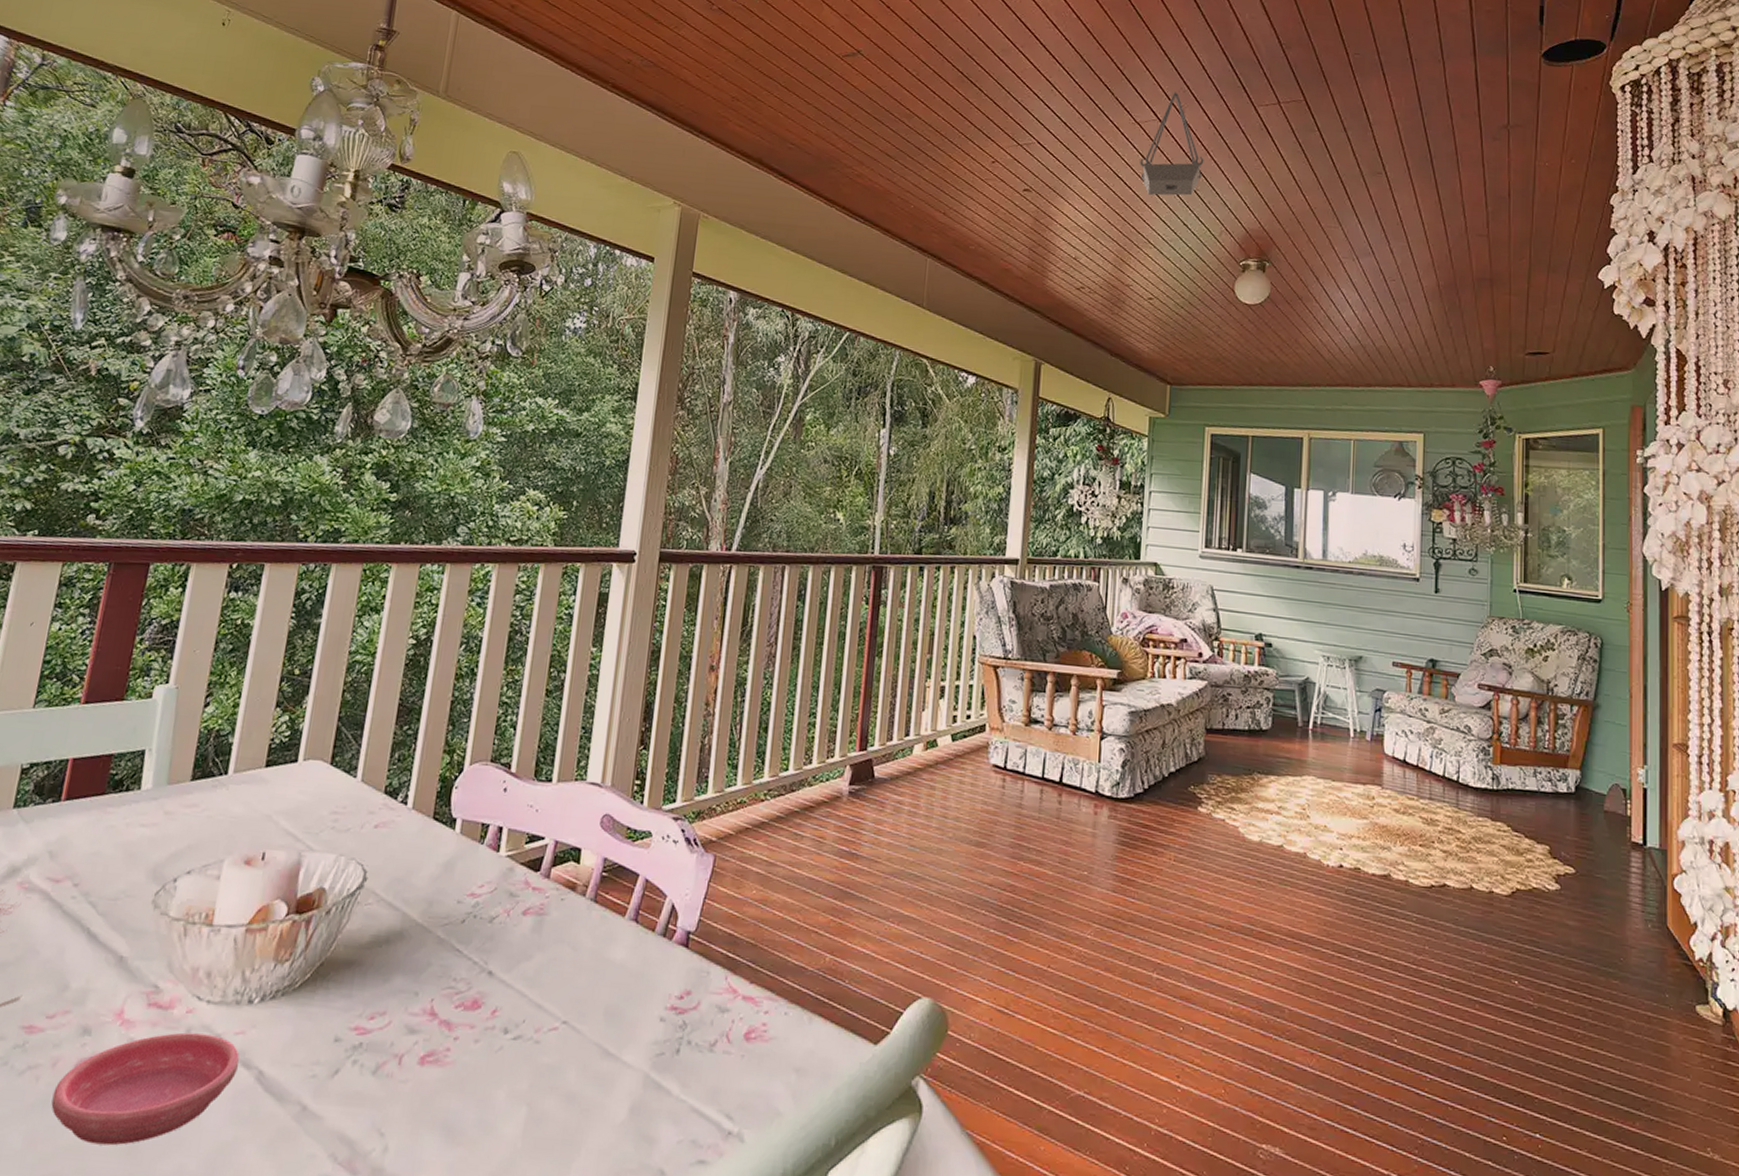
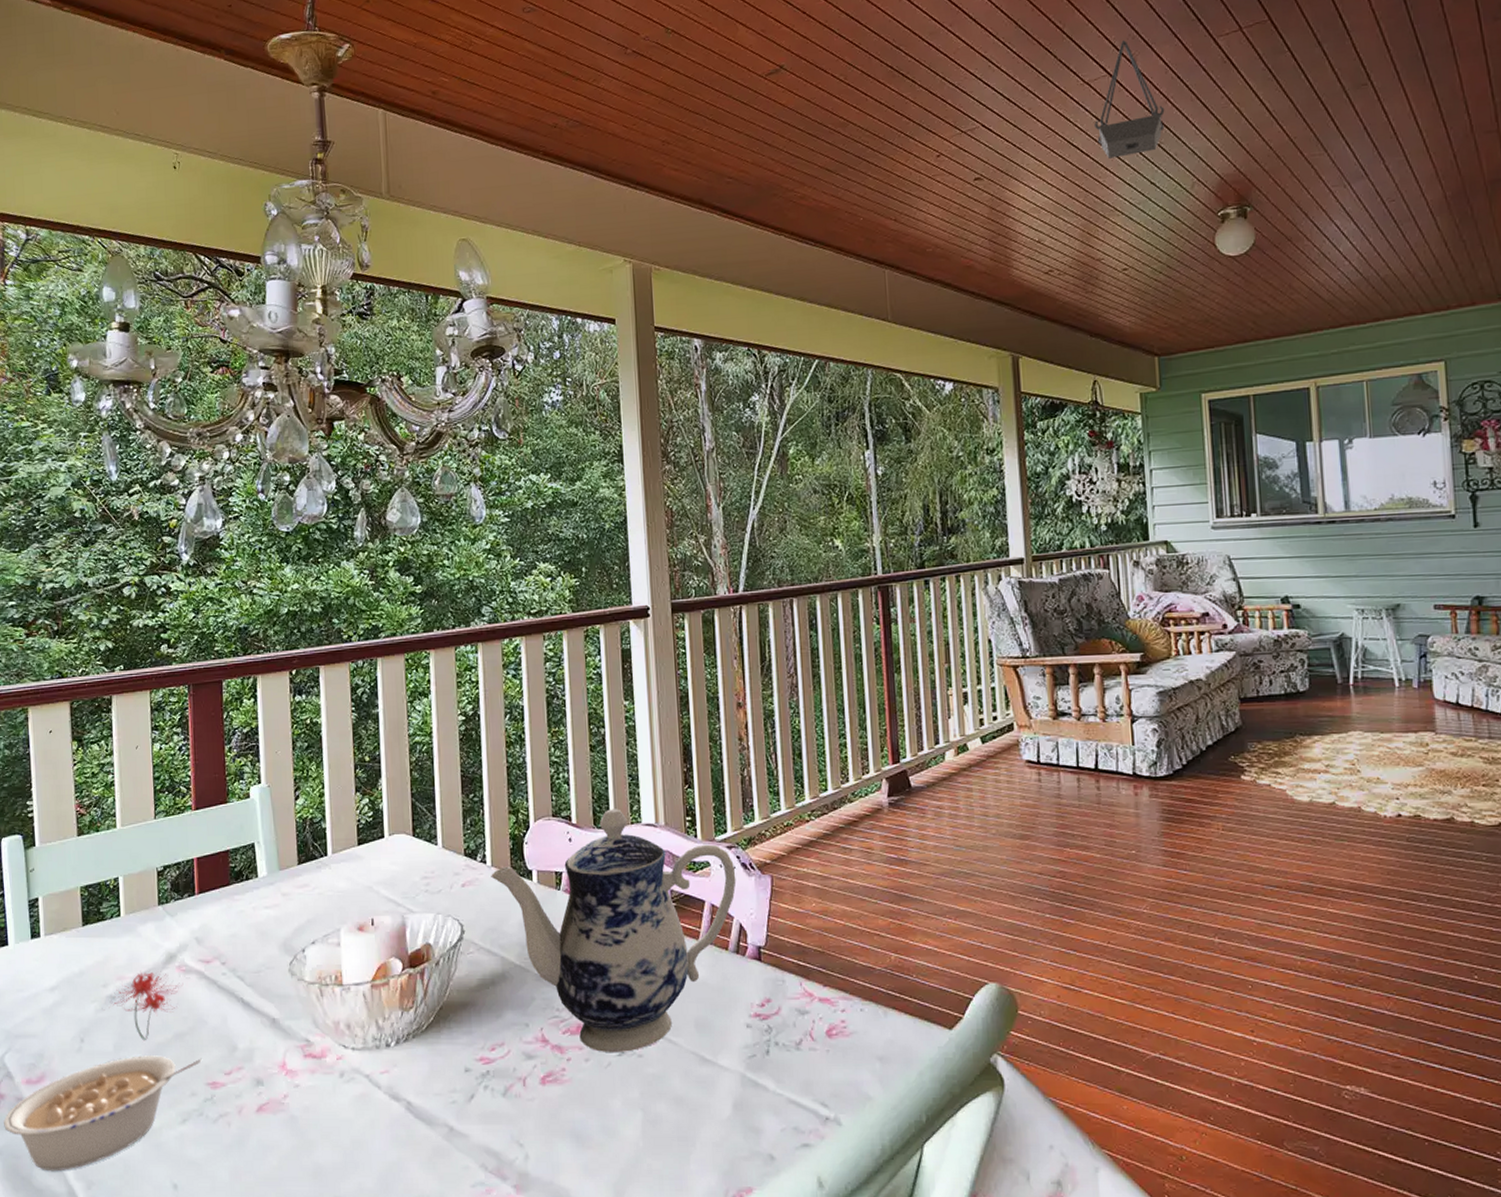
saucer: present [51,1032,240,1146] -> none [244,1076,389,1173]
teapot: none [409,761,678,1036] -> present [491,809,737,1053]

